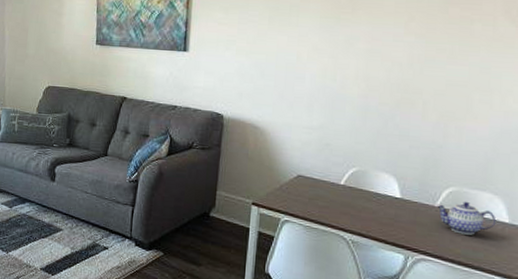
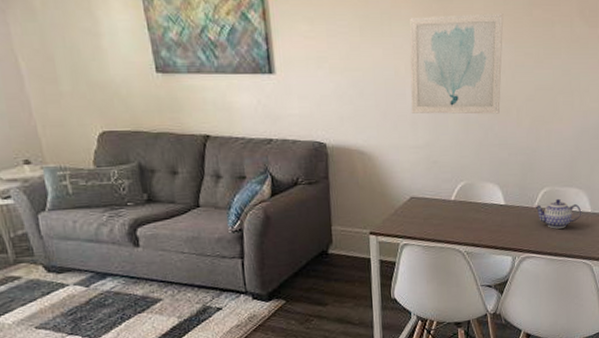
wall art: none [308,9,416,105] -> present [409,12,504,115]

